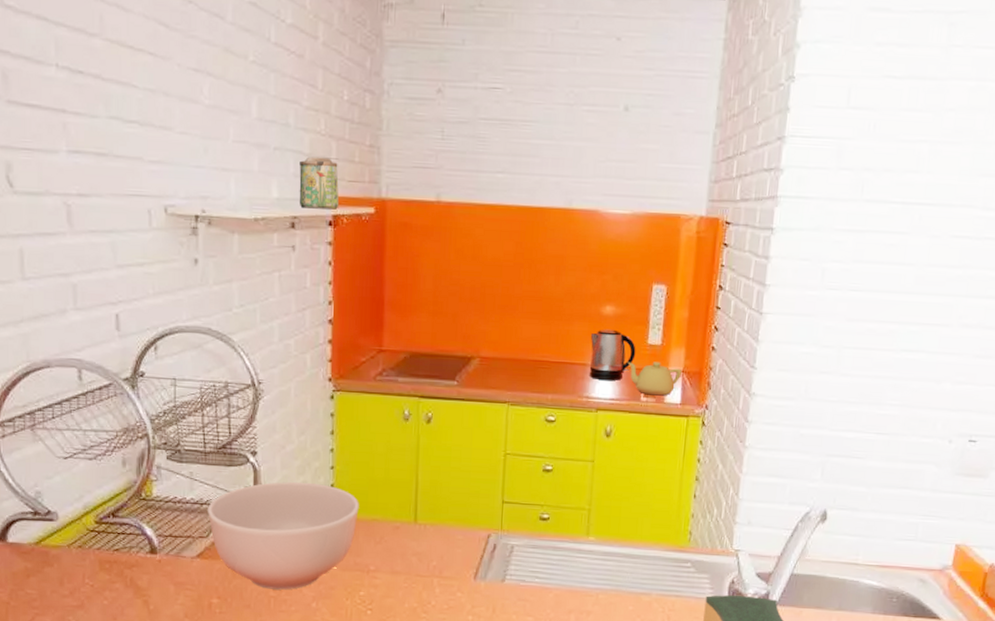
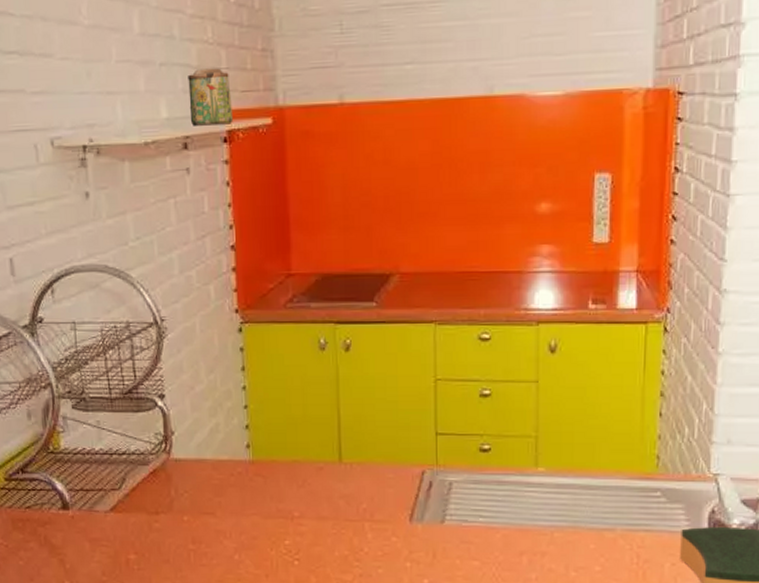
bowl: present [208,481,359,590] -> none [118,424,278,542]
kettle: present [589,329,636,381] -> none [524,229,579,288]
teapot: present [627,361,683,396] -> none [570,262,637,301]

